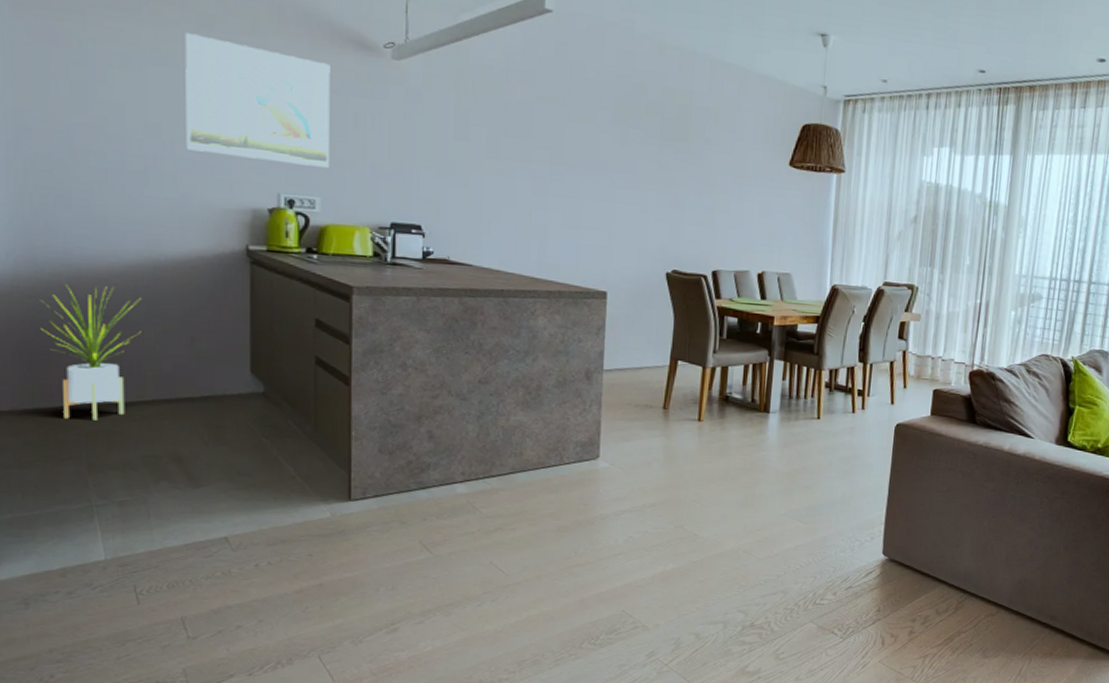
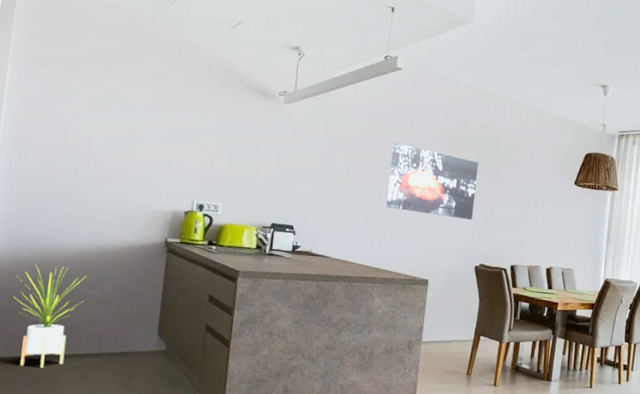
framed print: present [185,33,330,168] -> none [132,85,240,182]
wall art: none [543,112,663,213] -> present [385,142,478,220]

